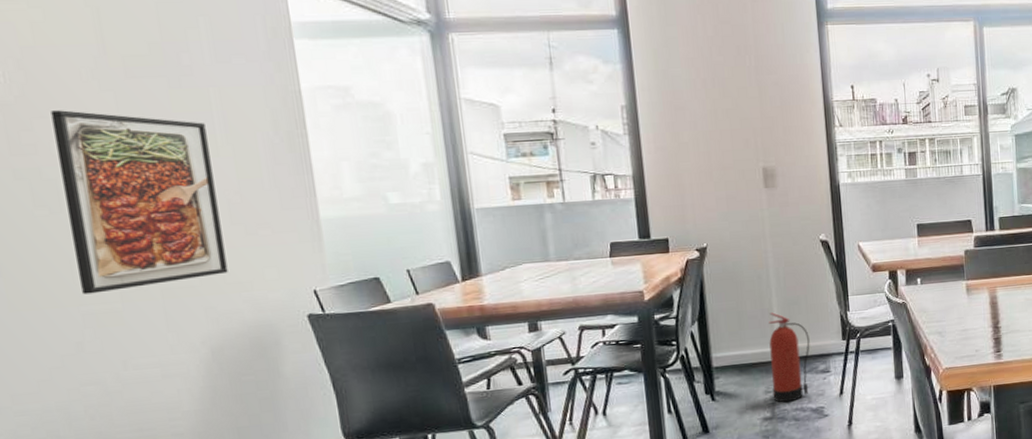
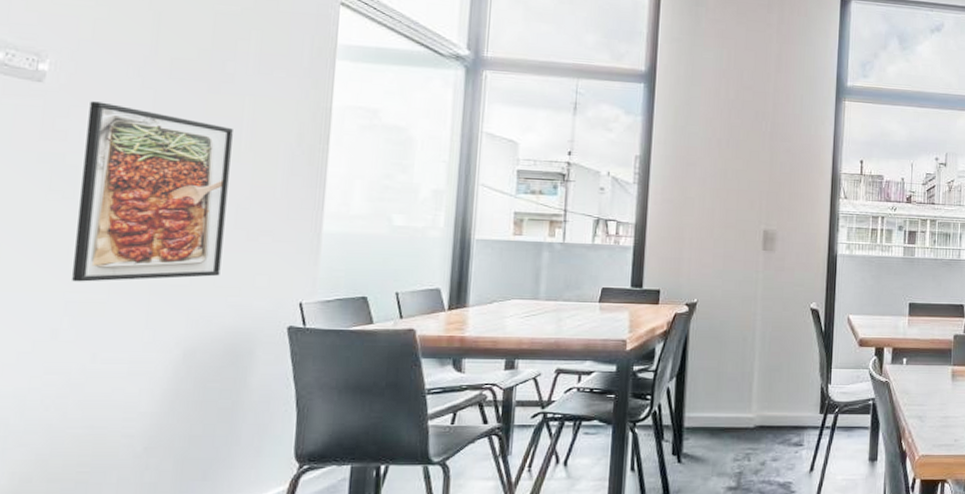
fire extinguisher: present [769,312,810,403] -> none [741,377,787,473]

